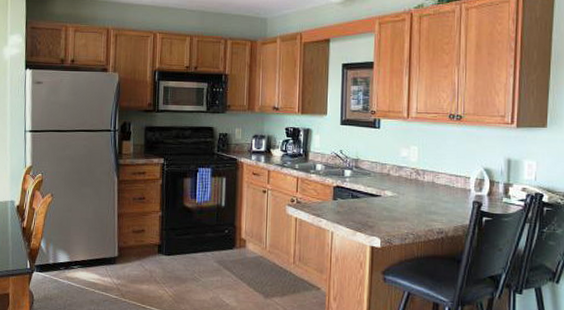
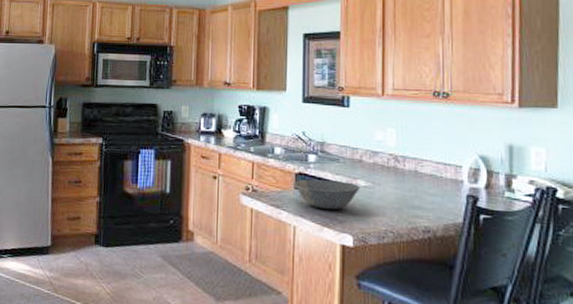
bowl: none [332,191,388,217] -> present [294,179,360,210]

